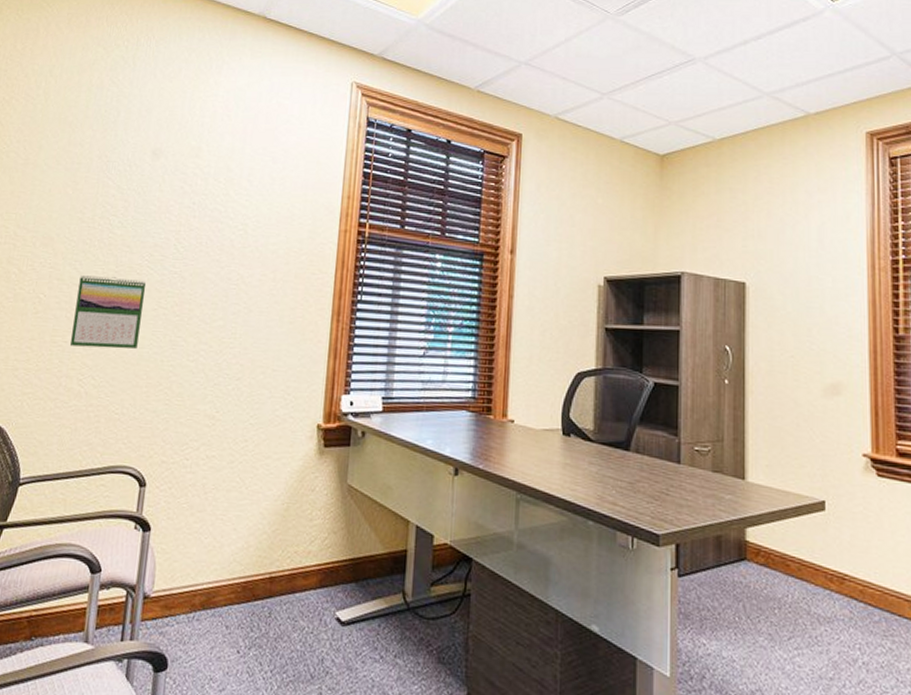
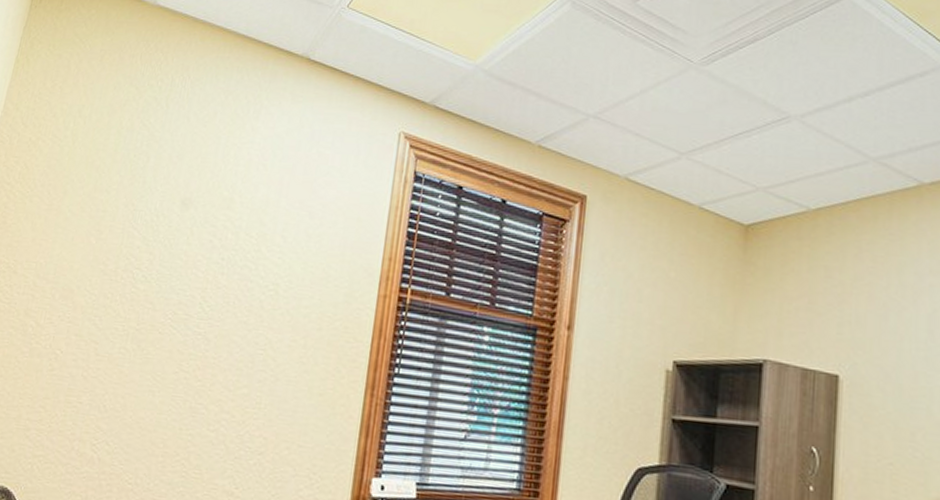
calendar: present [70,275,147,349] -> none [85,332,168,414]

